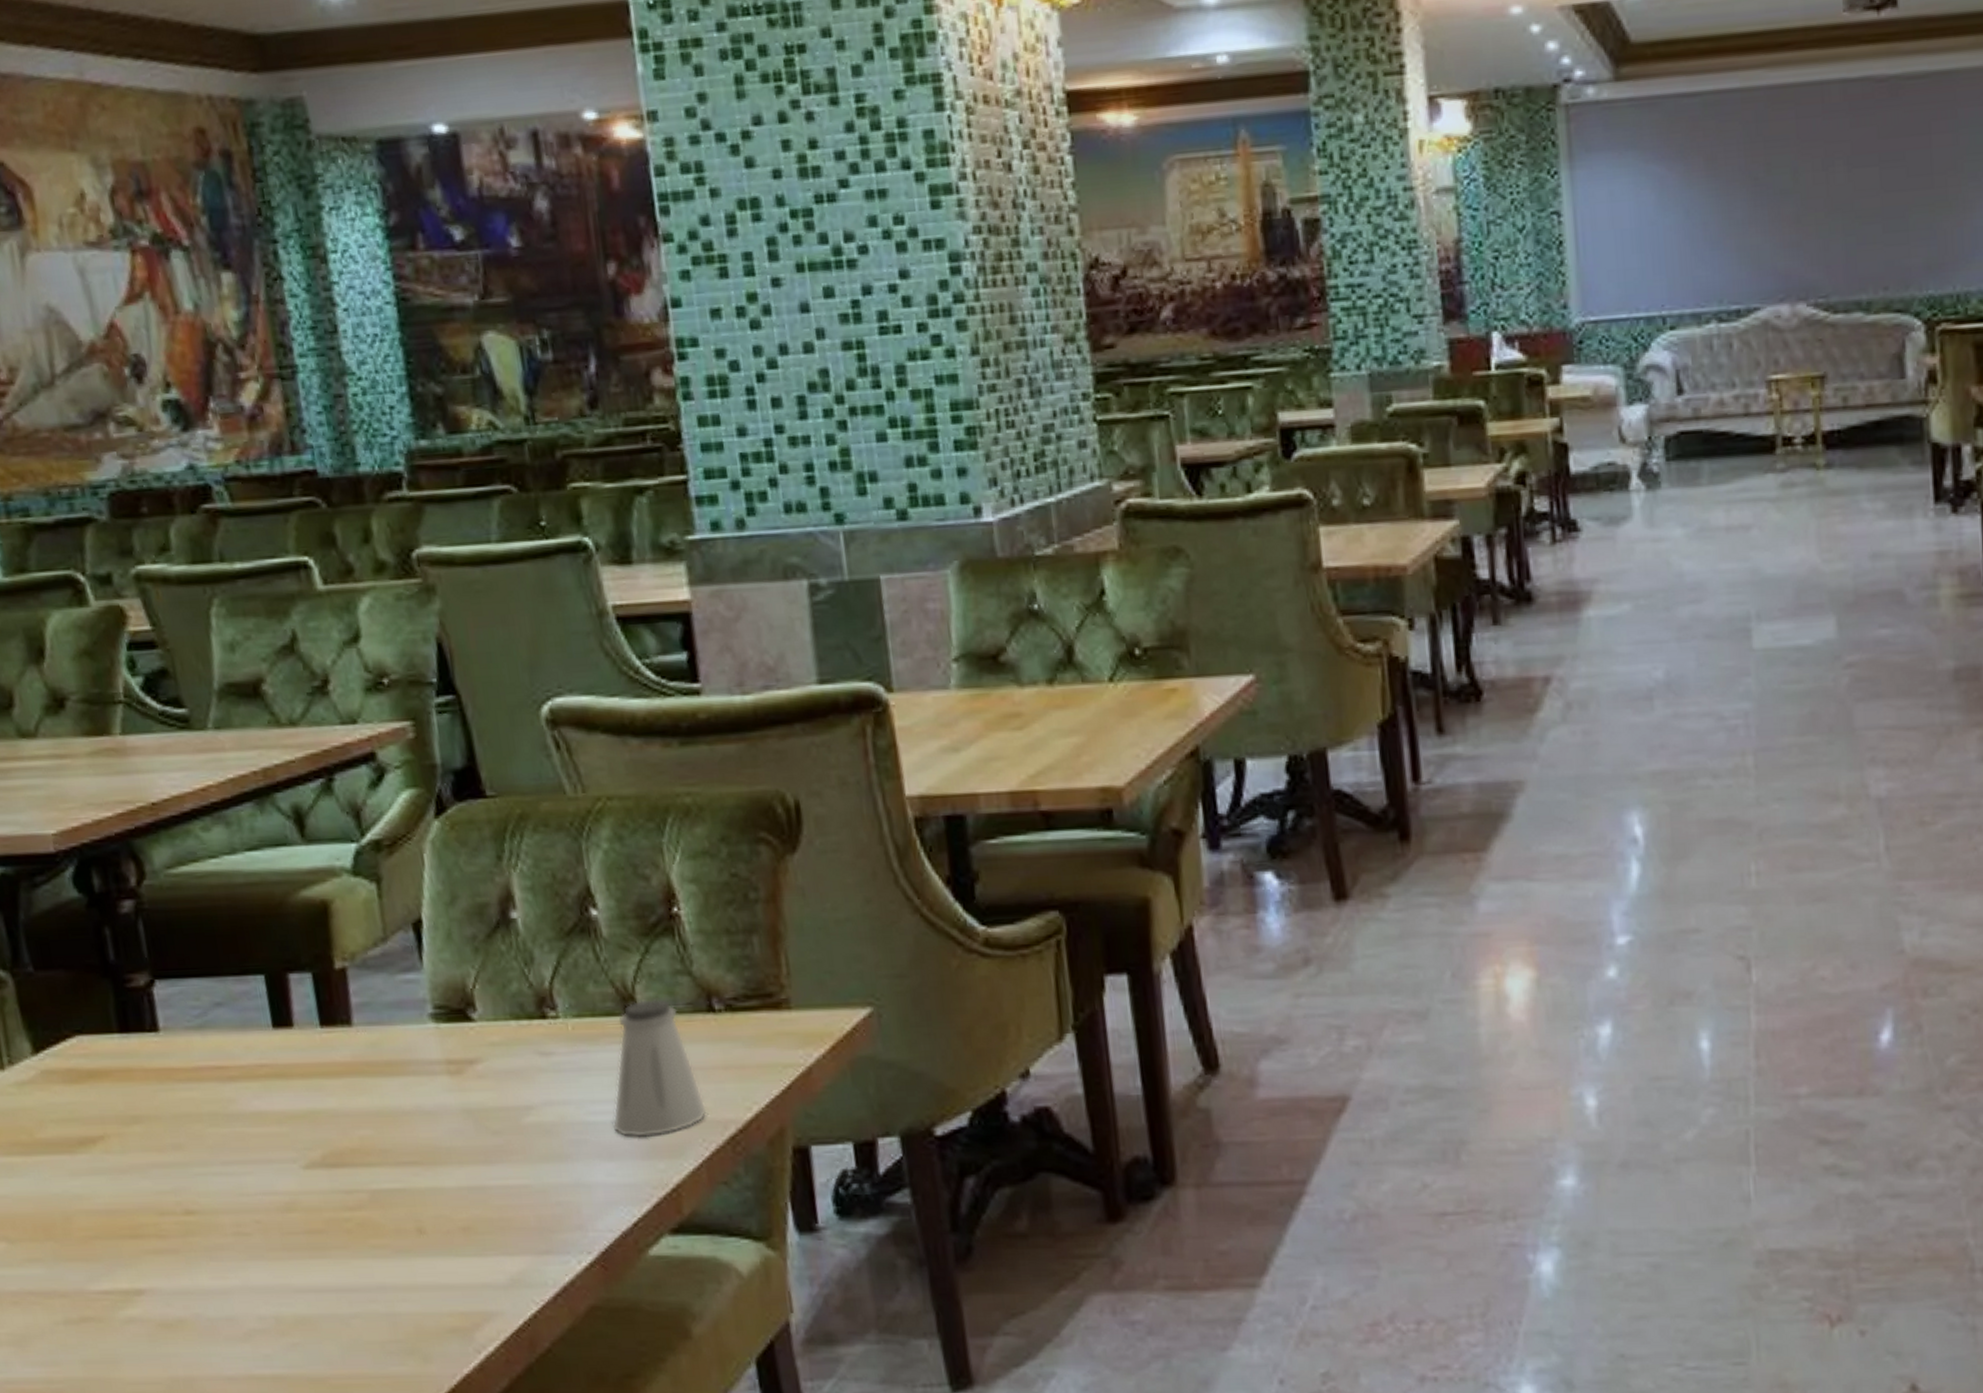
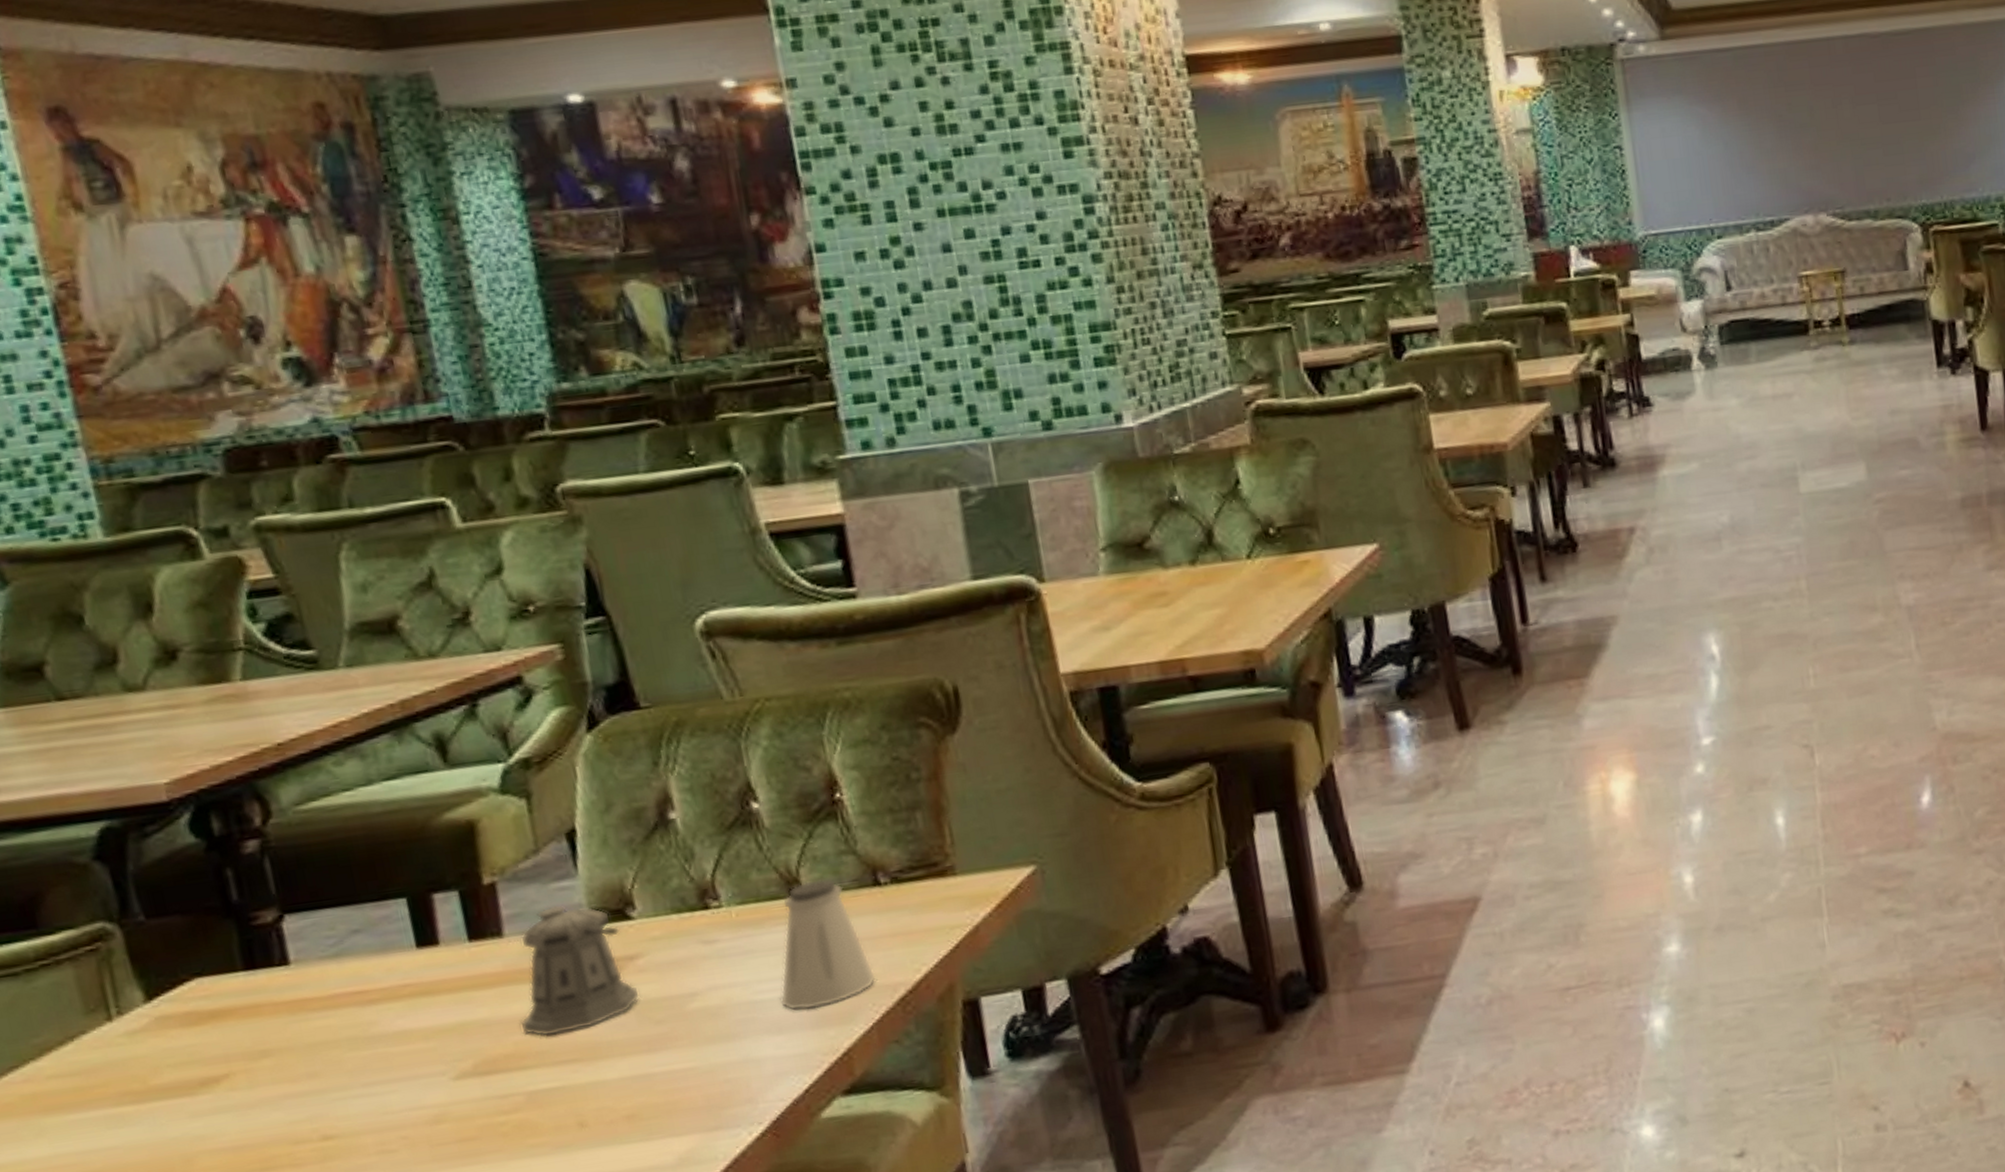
pepper shaker: none [366,998,479,1135] -> present [520,905,640,1037]

